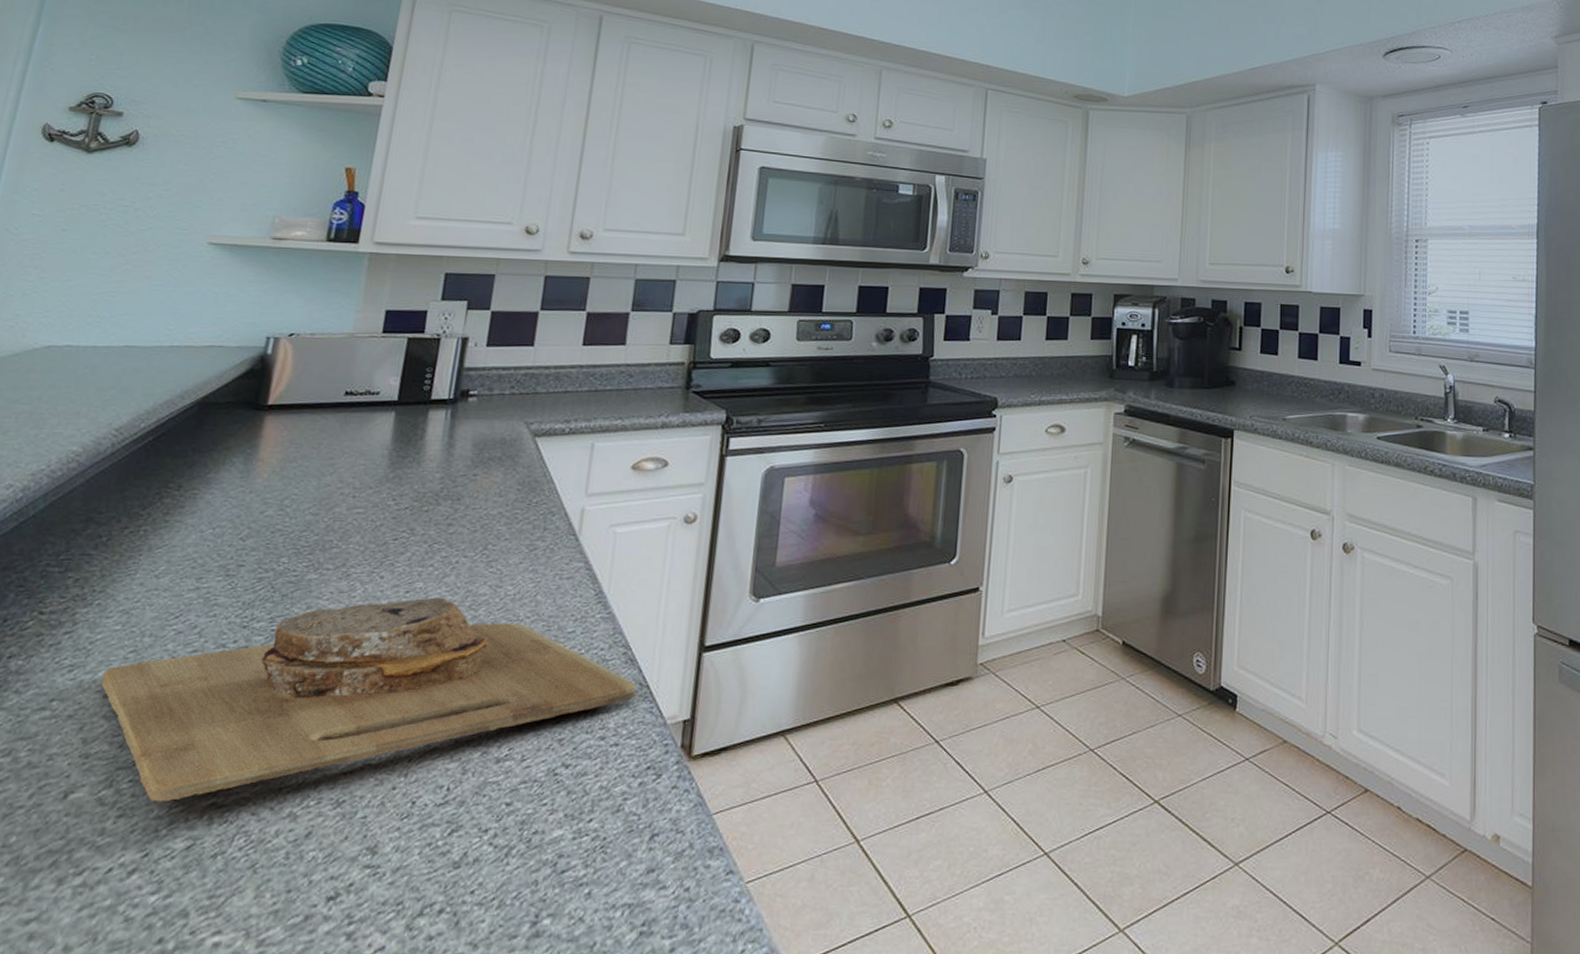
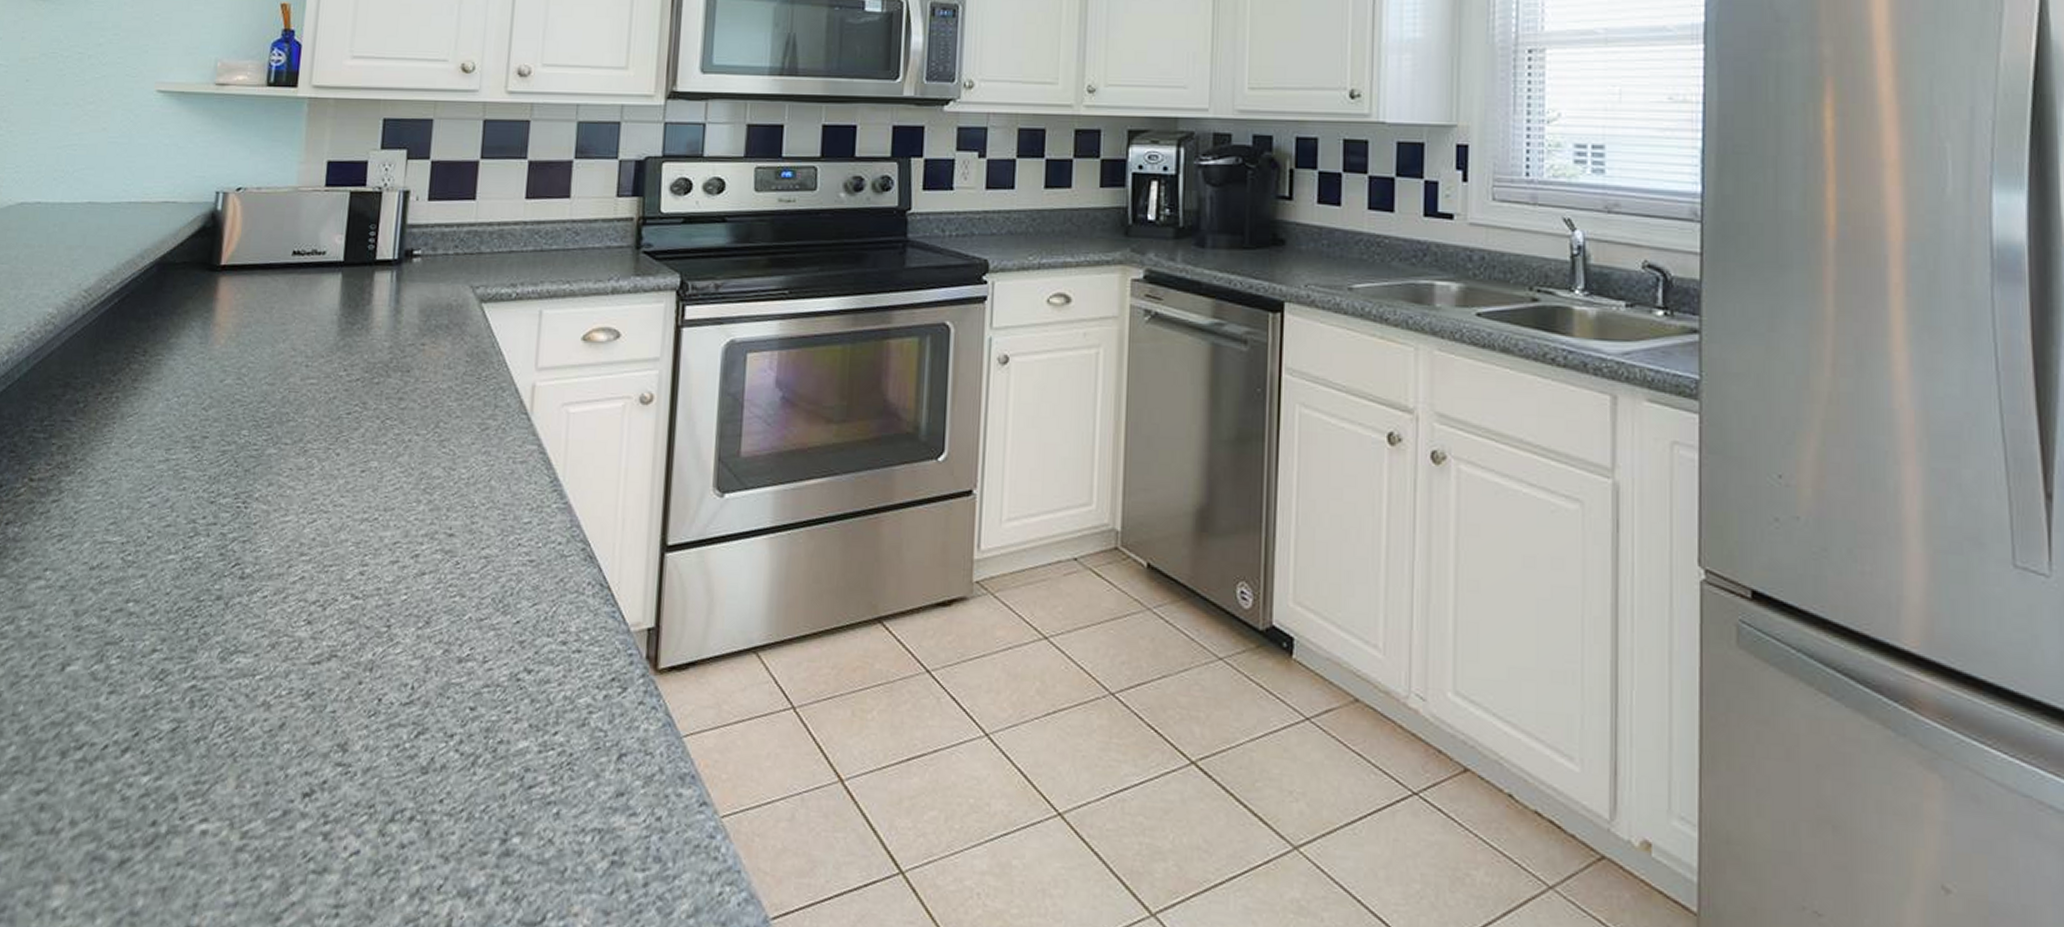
cutting board: present [101,597,637,802] -> none [87,478,597,682]

